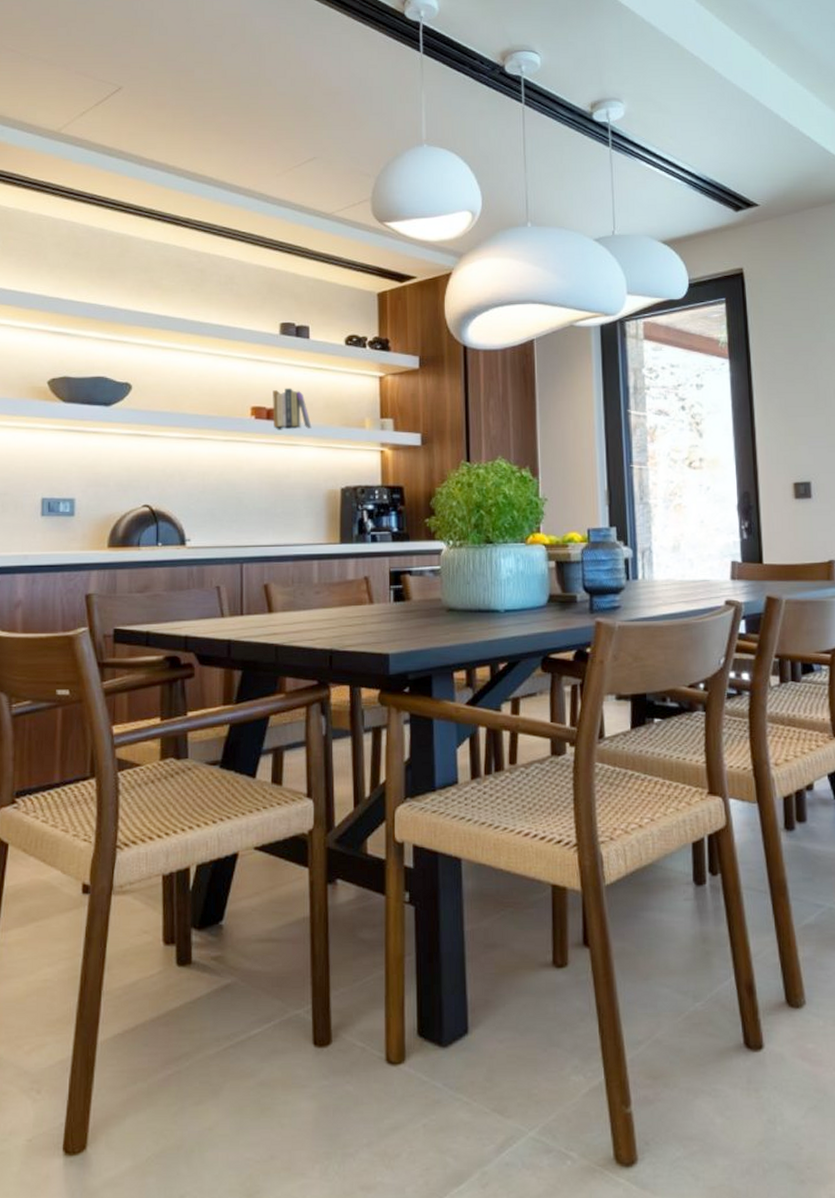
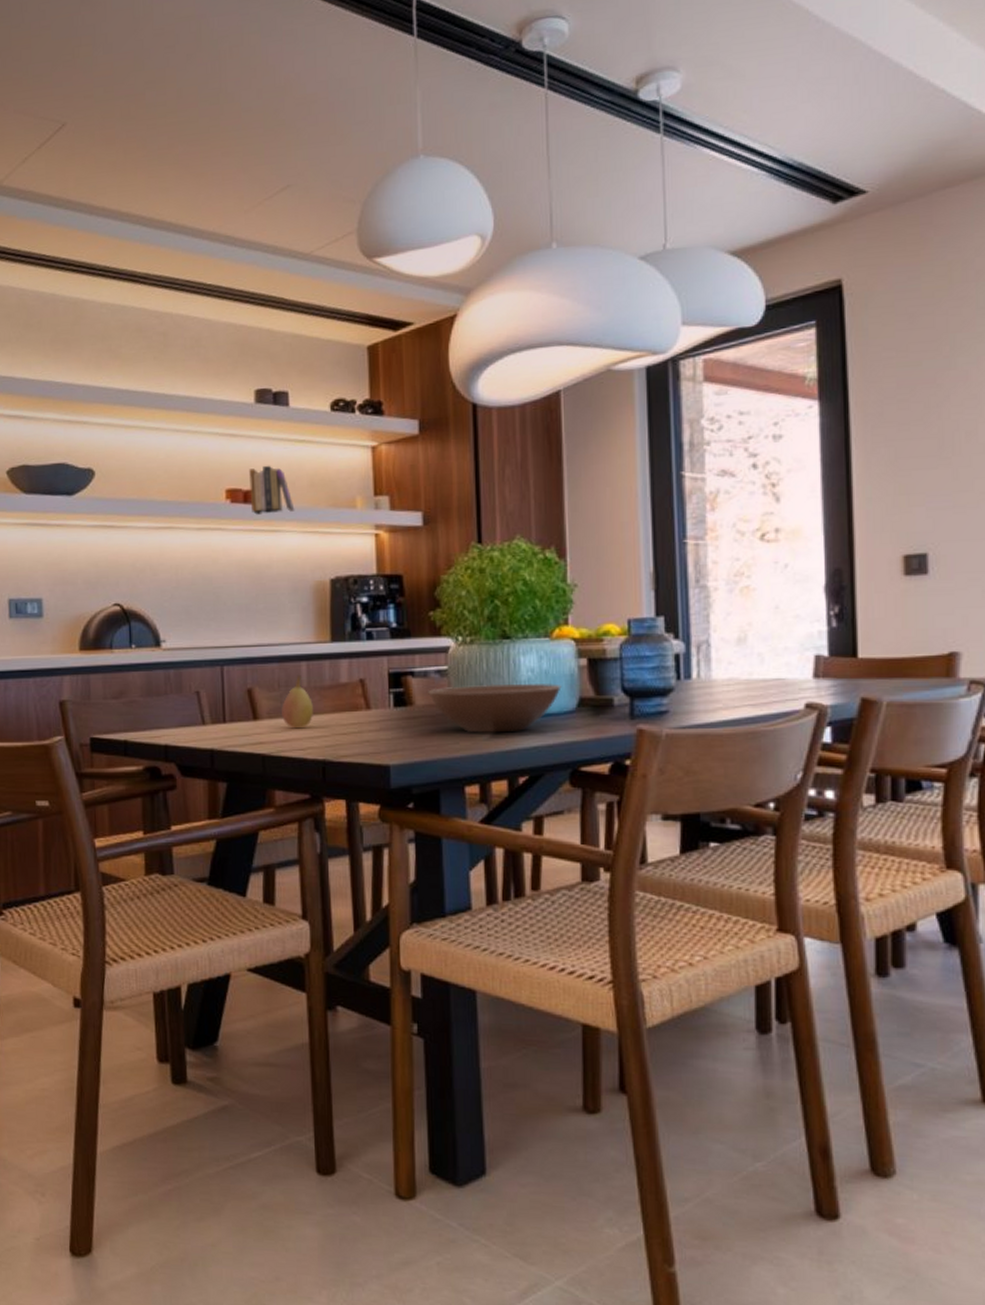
fruit: none [294,572,322,621] -> present [282,674,313,729]
bowl: none [423,582,535,625] -> present [428,684,562,733]

